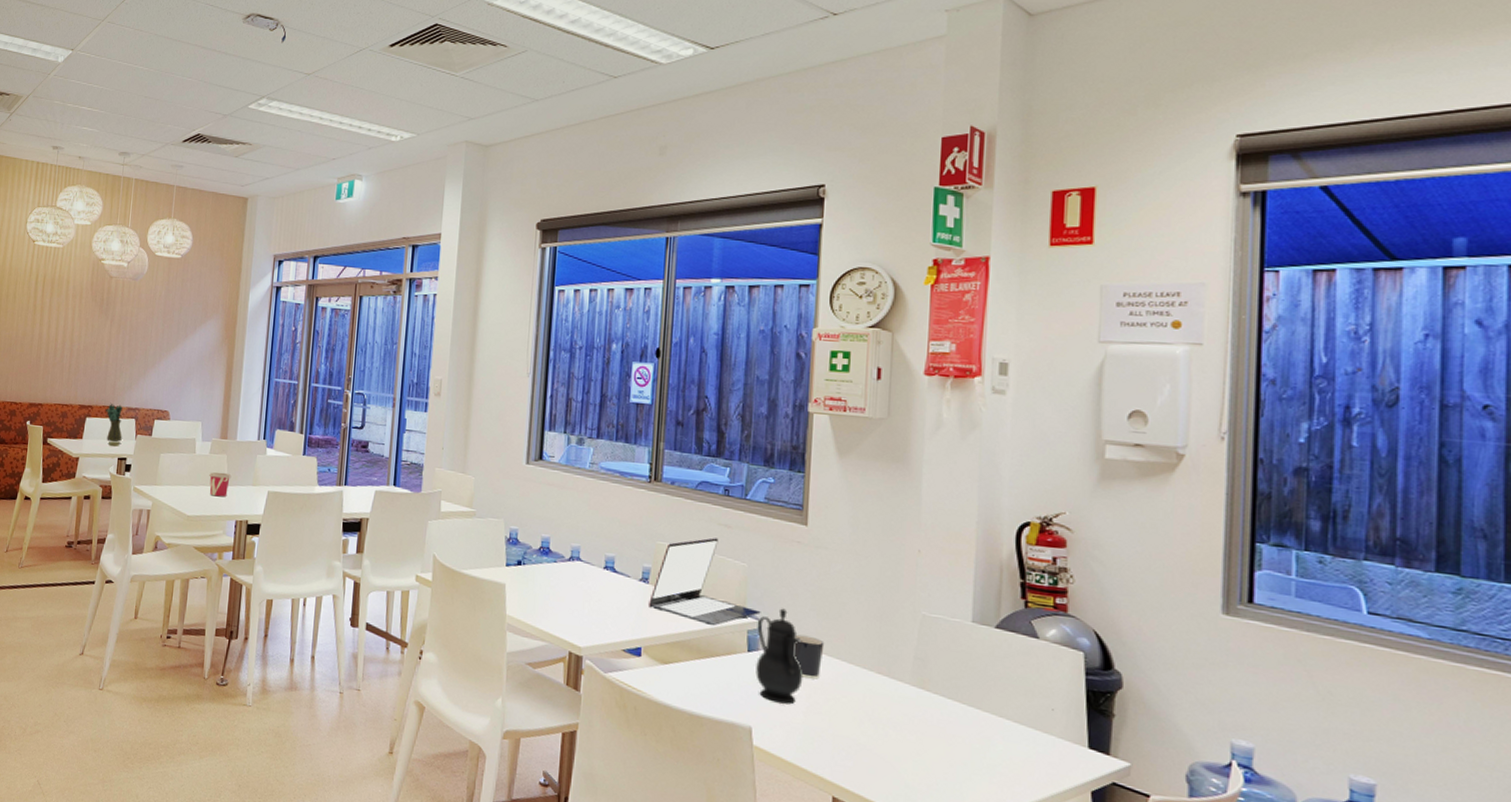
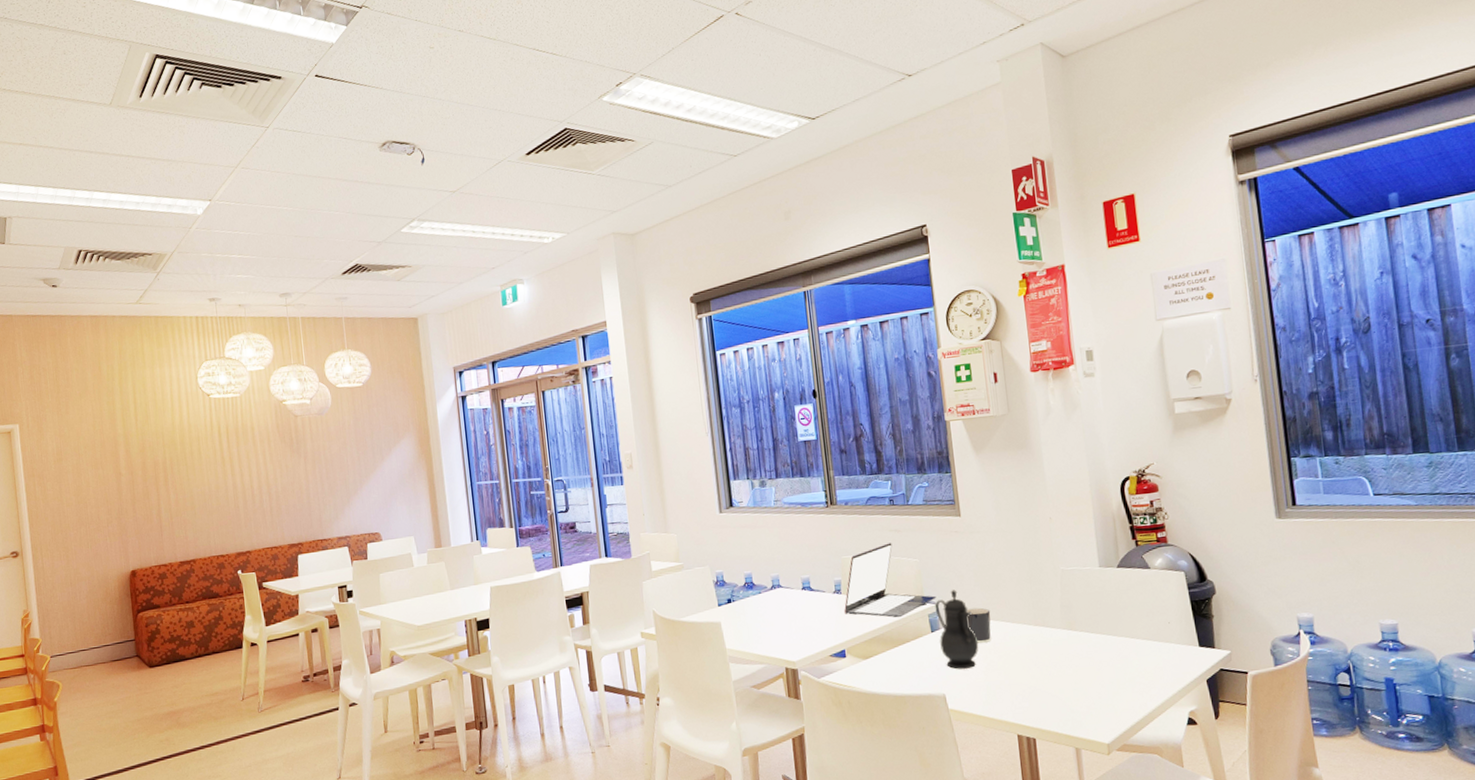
vase: present [106,402,123,448] -> none [316,536,339,578]
cup: present [209,472,232,497] -> none [431,578,453,603]

